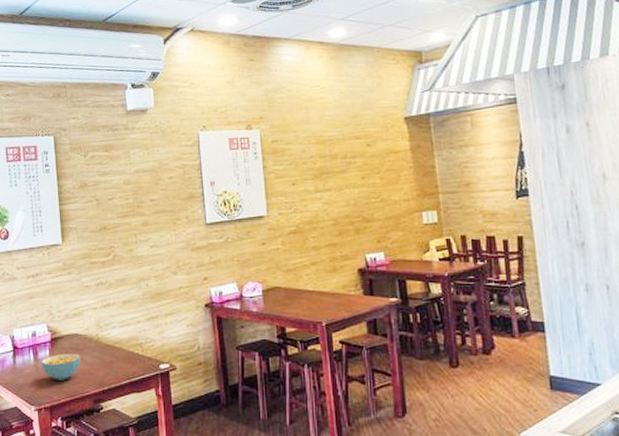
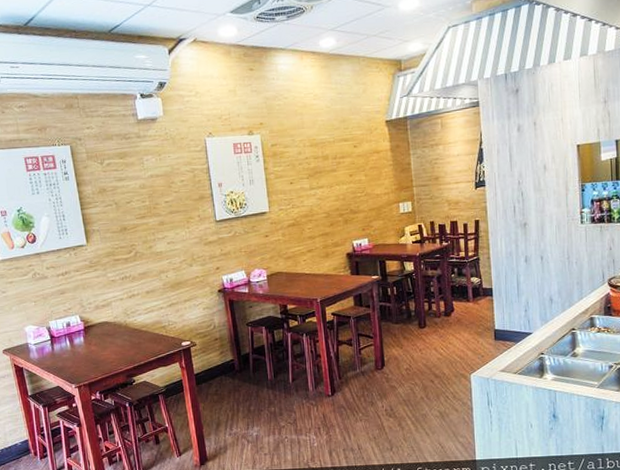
cereal bowl: present [41,353,81,380] -> none [77,338,113,362]

